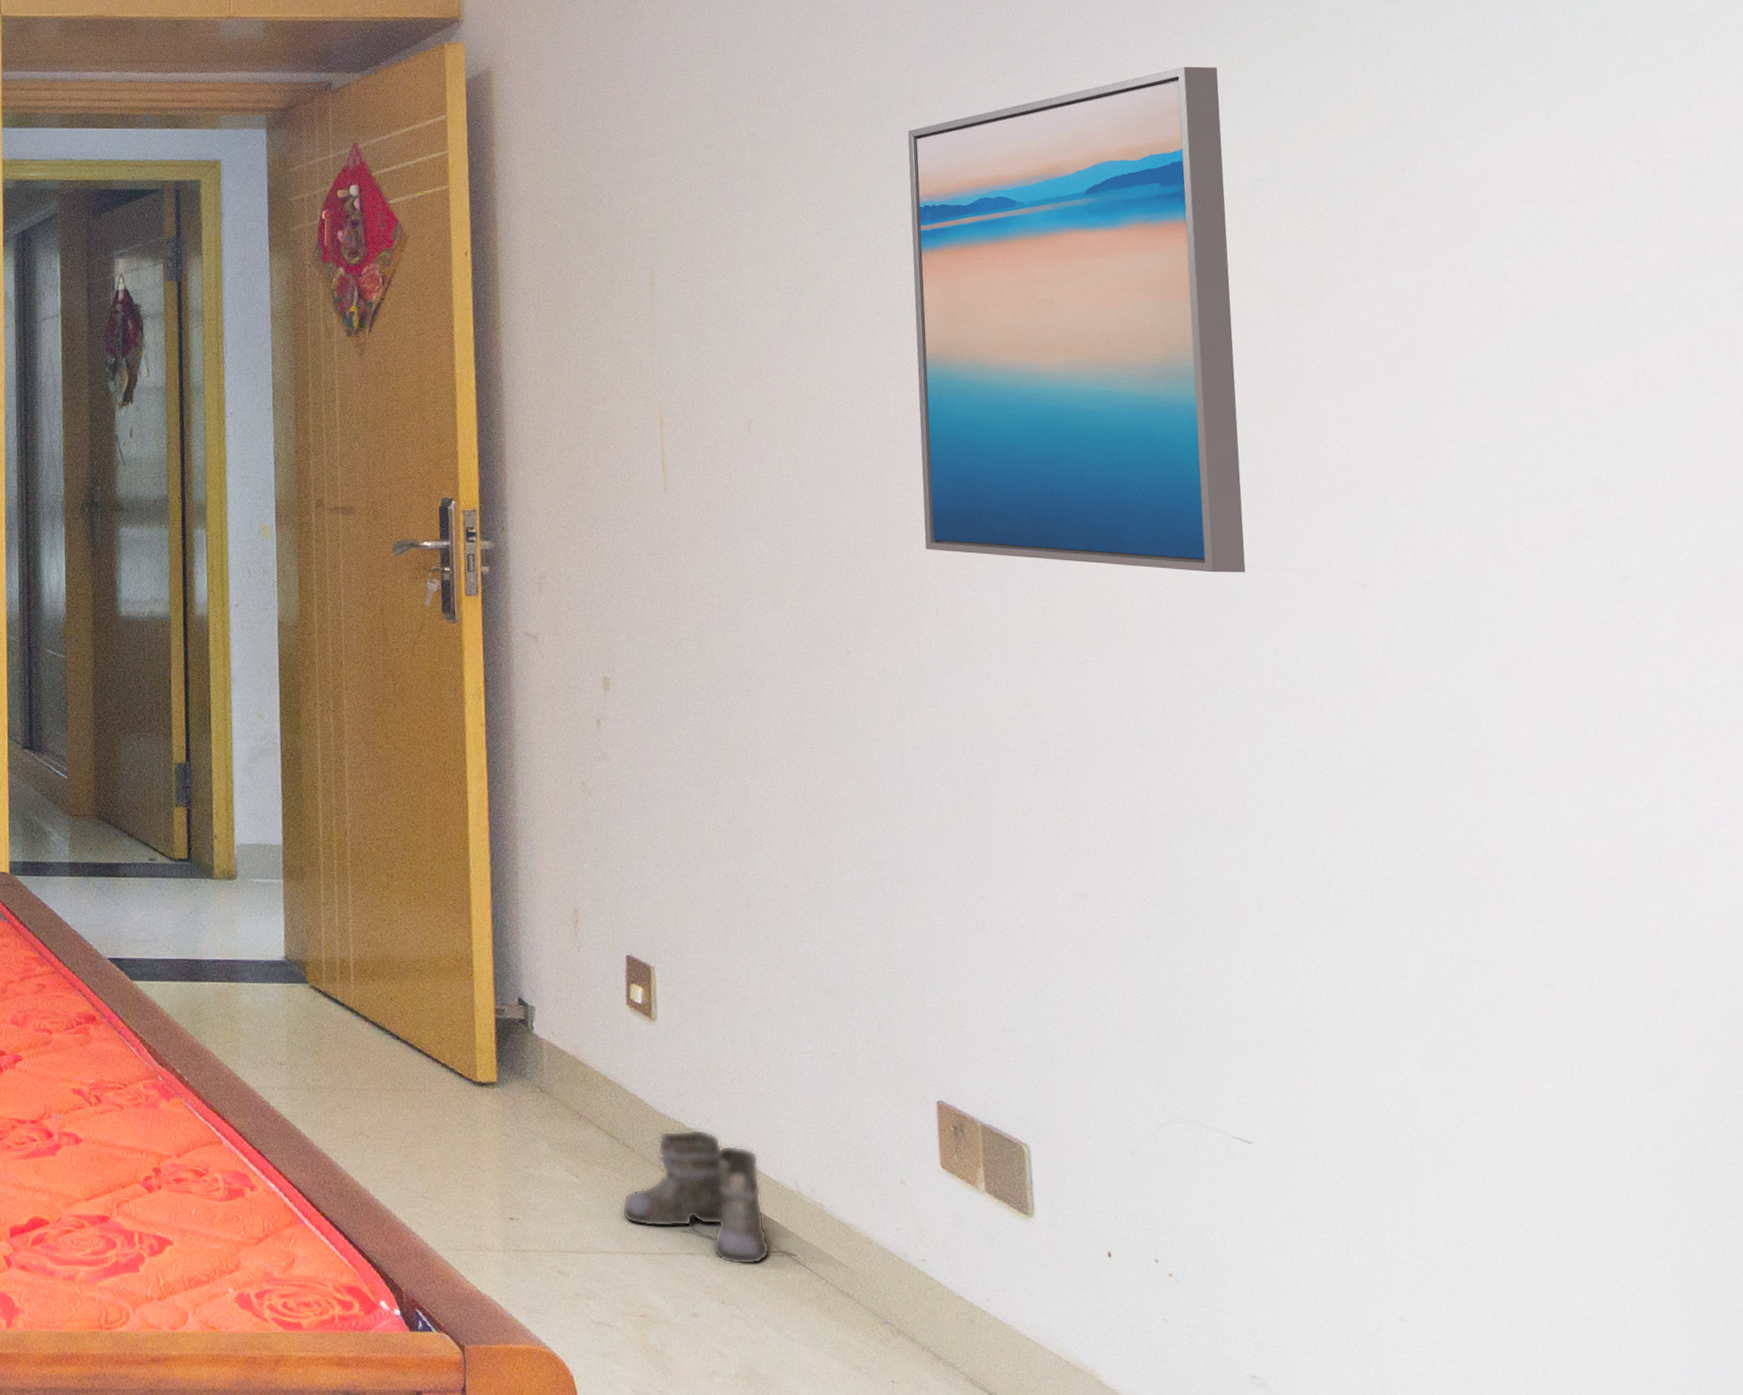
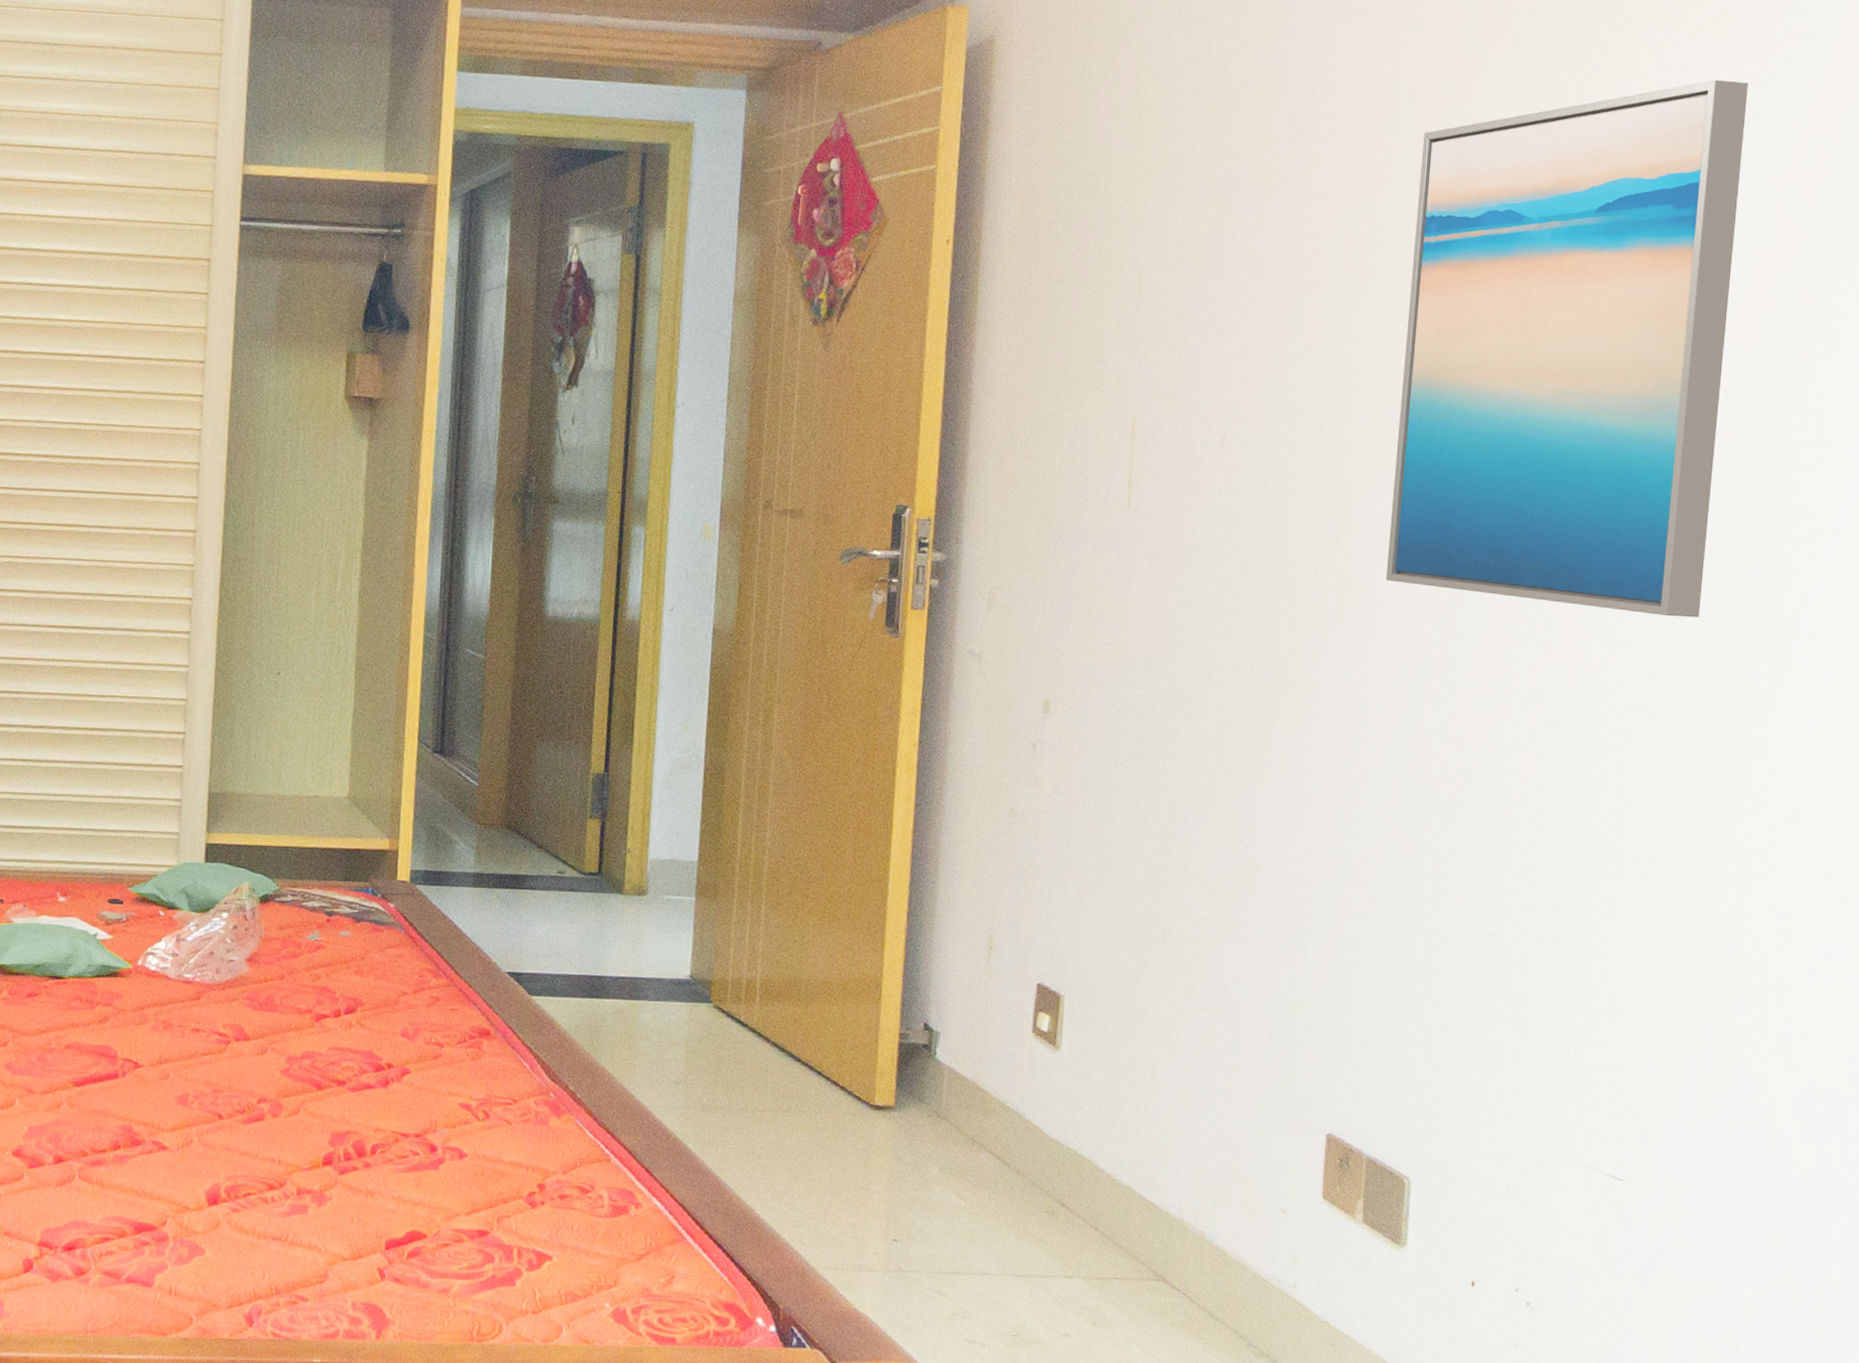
boots: present [621,1129,798,1266] -> none [1005,1156,1173,1289]

